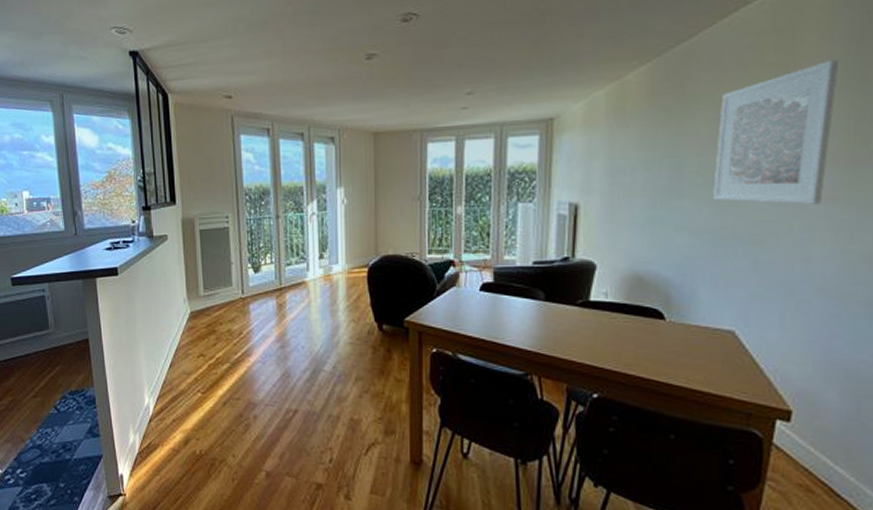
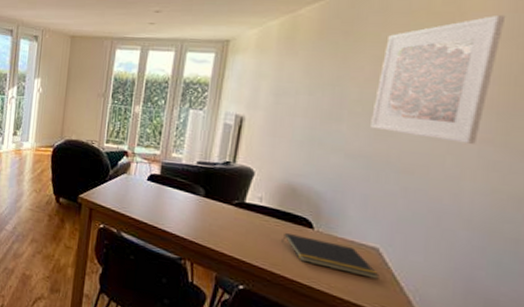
notepad: none [633,329,738,364] -> present [281,233,379,279]

